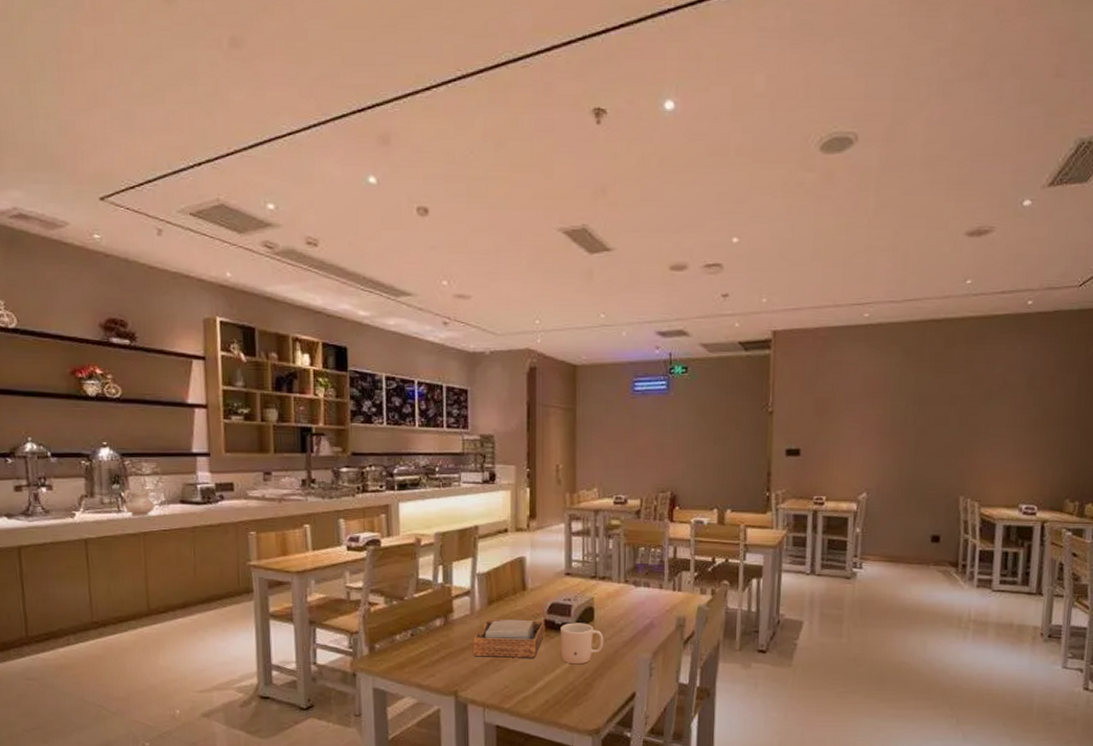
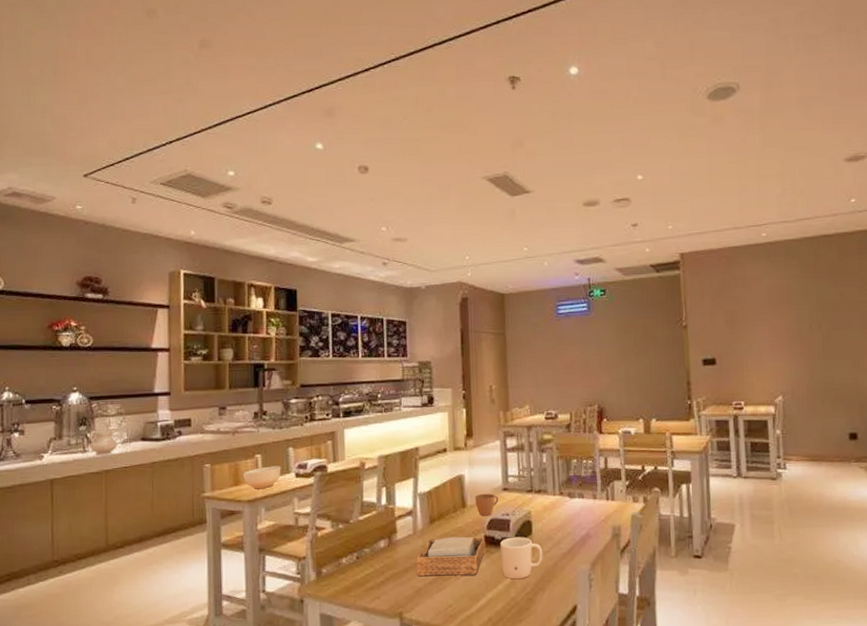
bowl: none [291,537,332,561] -> present [243,466,282,489]
cup: none [536,577,561,600] -> present [475,493,499,516]

